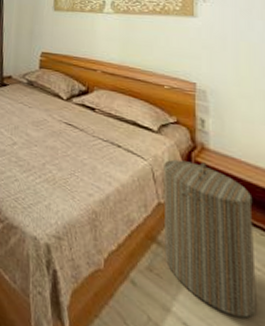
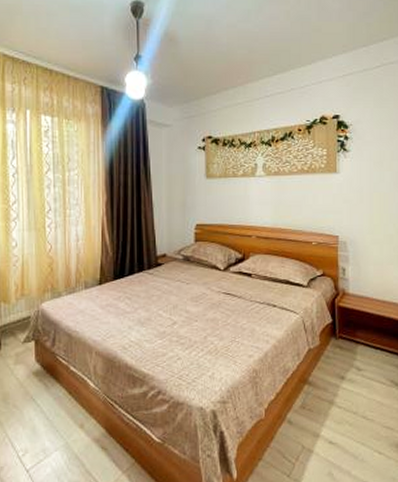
laundry hamper: present [163,159,257,318] -> none [313,306,382,425]

